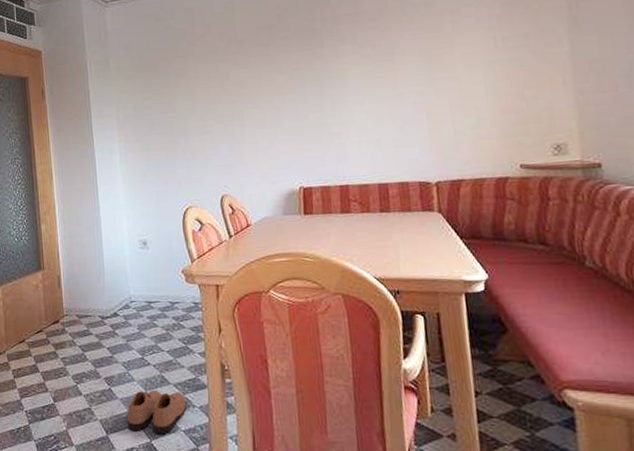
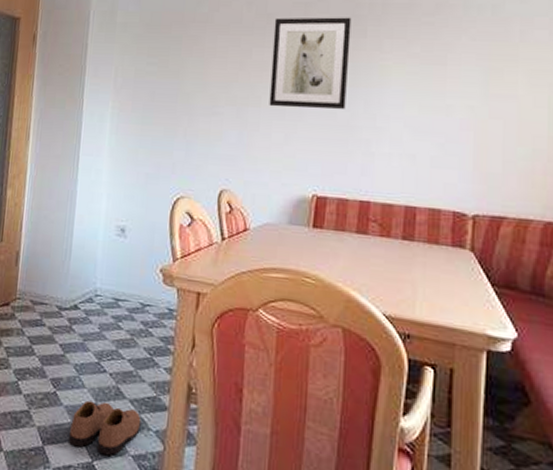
wall art: none [244,32,316,119] -> present [269,17,352,109]

